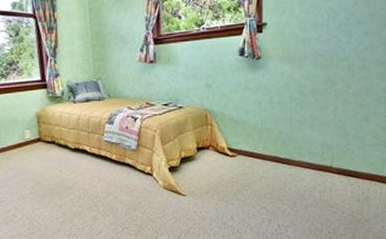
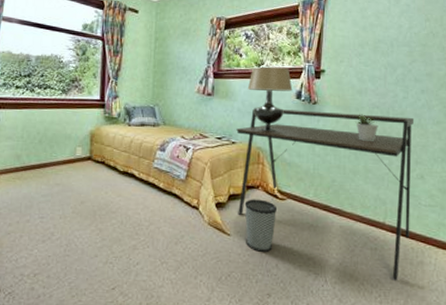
desk: none [182,61,358,217] -> present [236,109,415,280]
table lamp: none [189,24,236,93] -> present [247,66,293,132]
wastebasket: none [196,158,229,207] -> present [244,199,278,252]
potted plant: none [300,64,323,91] -> present [355,114,378,141]

